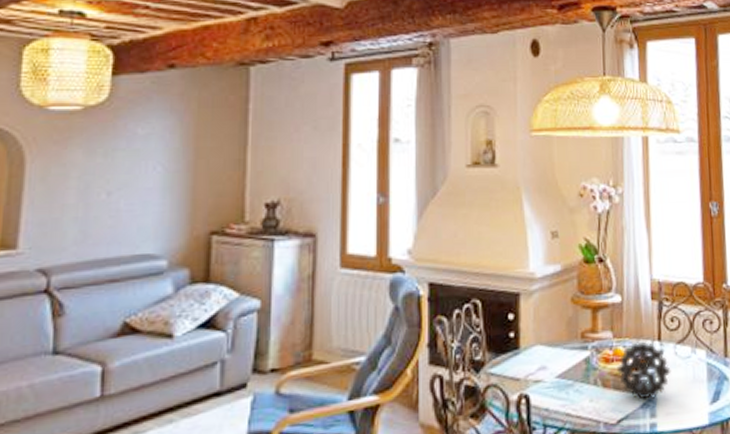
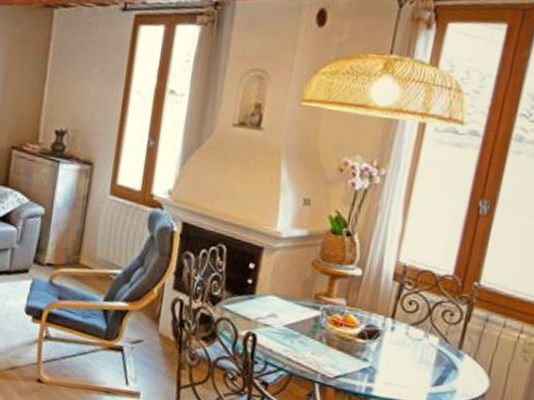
decorative ball: present [617,341,671,400] -> none [344,314,399,368]

